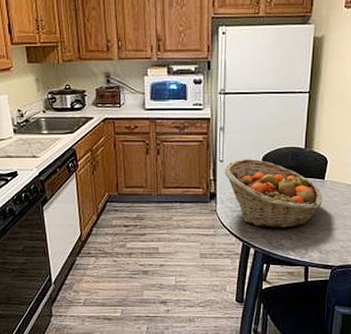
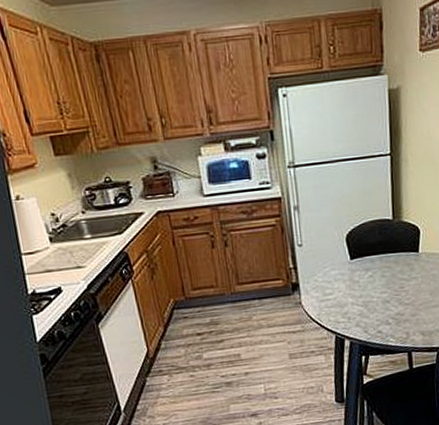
fruit basket: present [224,159,323,229] -> none [304,238,419,315]

